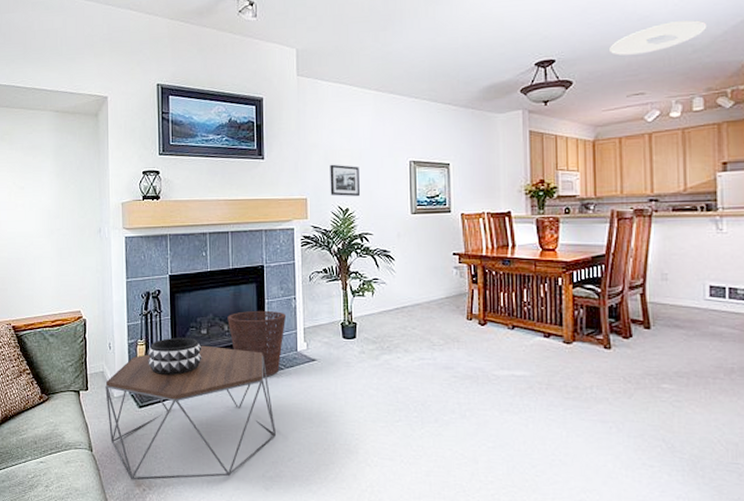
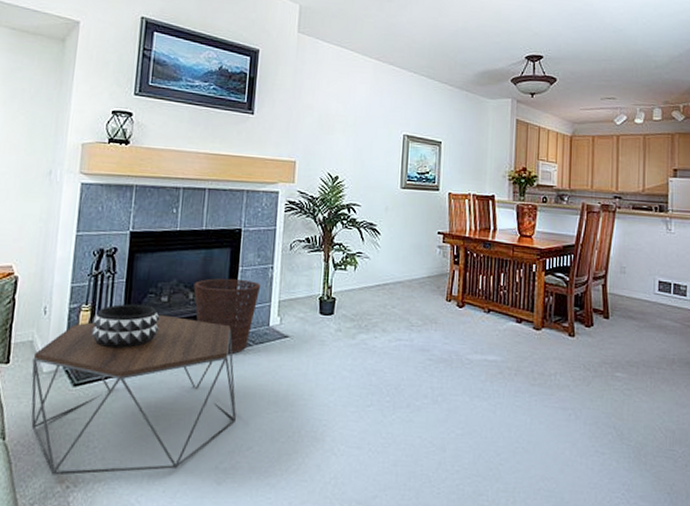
picture frame: present [330,164,361,197] -> none [321,128,353,166]
ceiling light: present [610,20,707,55] -> none [589,38,668,63]

